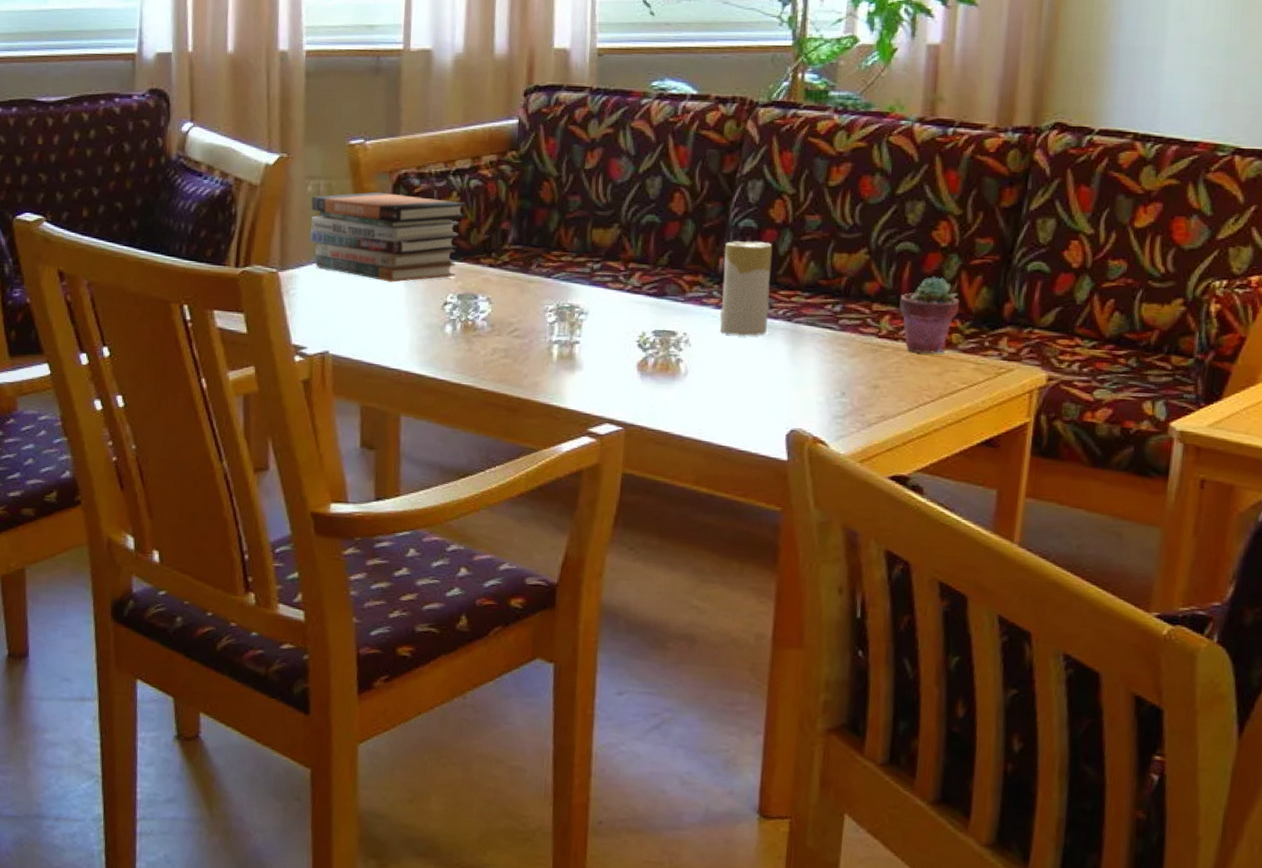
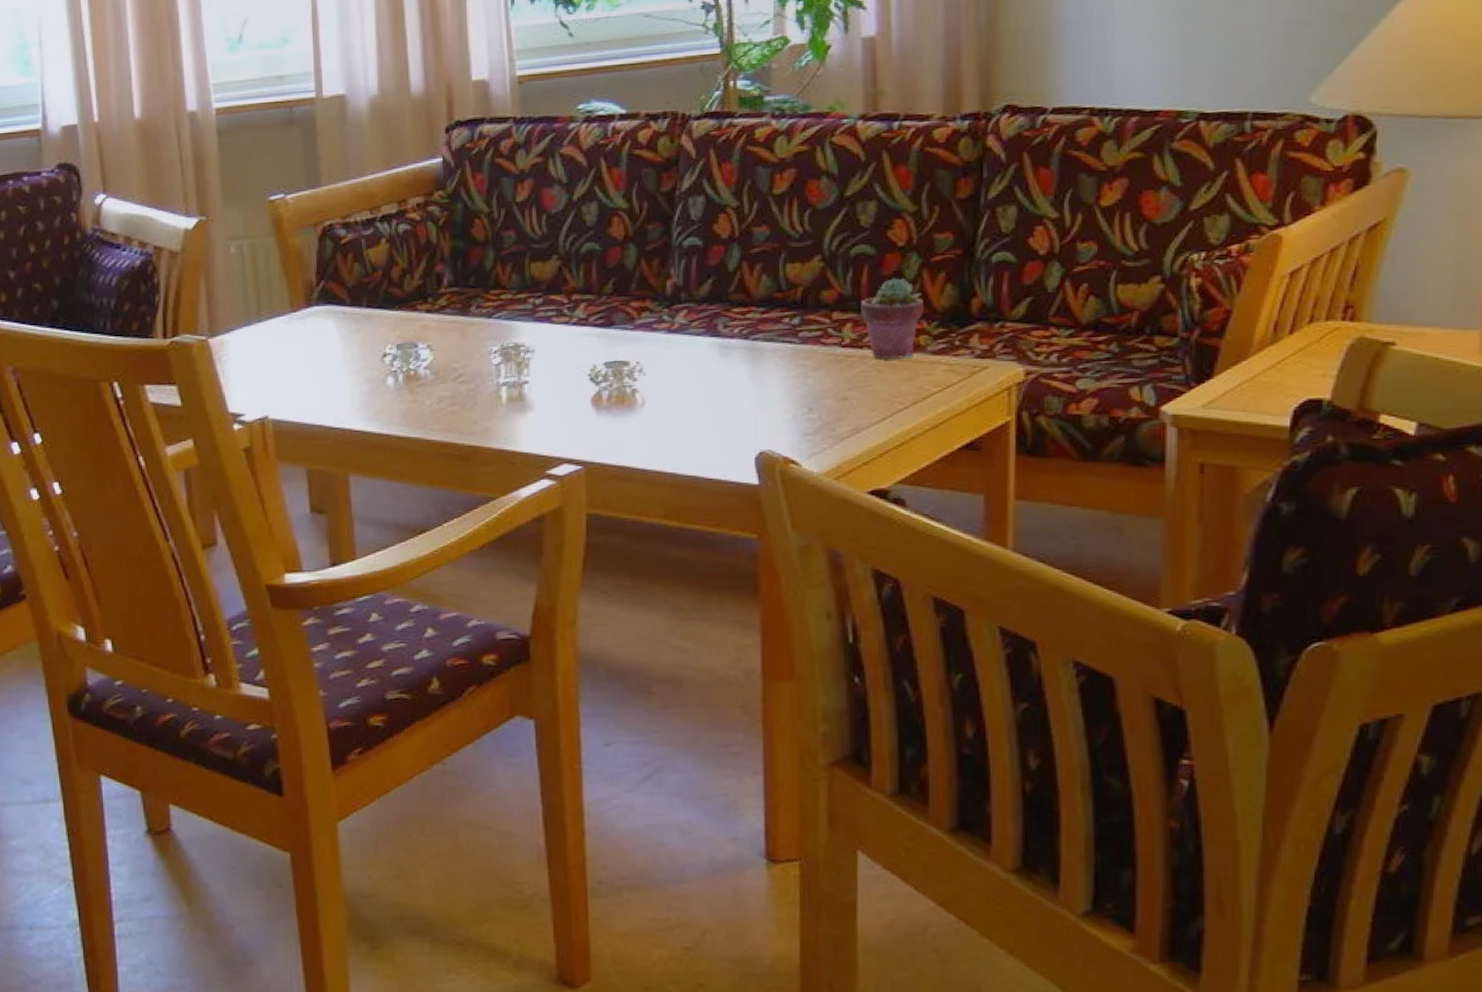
book stack: present [309,192,467,282] -> none [236,246,398,339]
candle: present [719,240,773,336] -> none [670,259,724,359]

